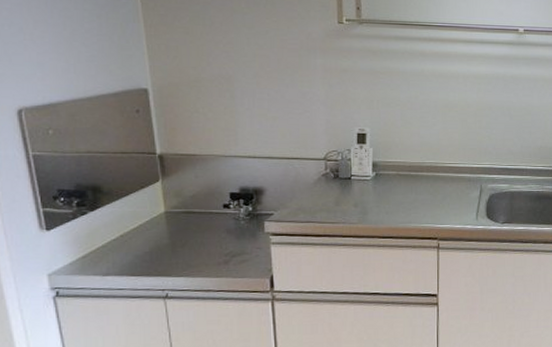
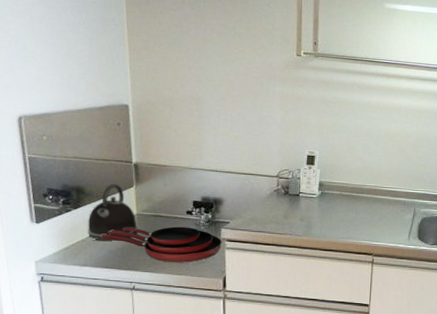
kettle: none [109,179,168,245] -> present [88,184,138,241]
frying pan: none [124,222,266,264] -> present [100,226,222,262]

